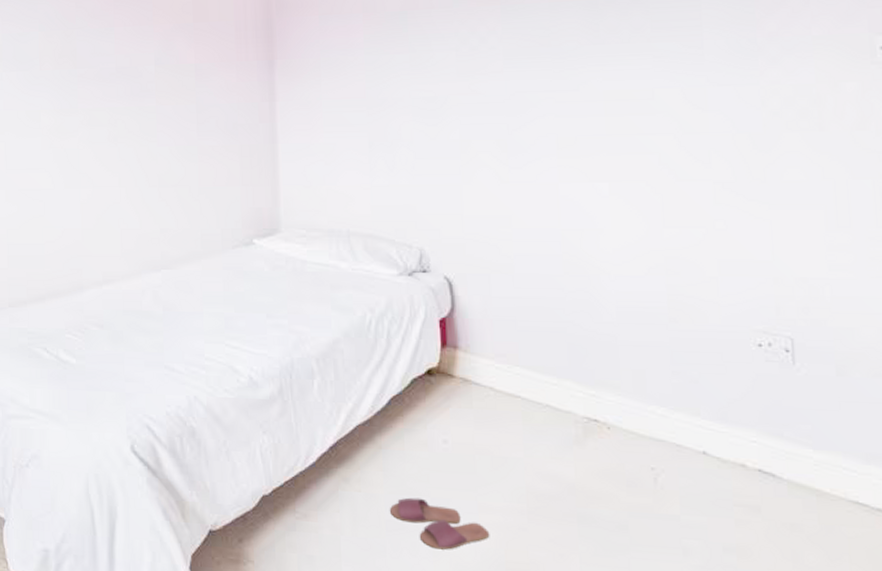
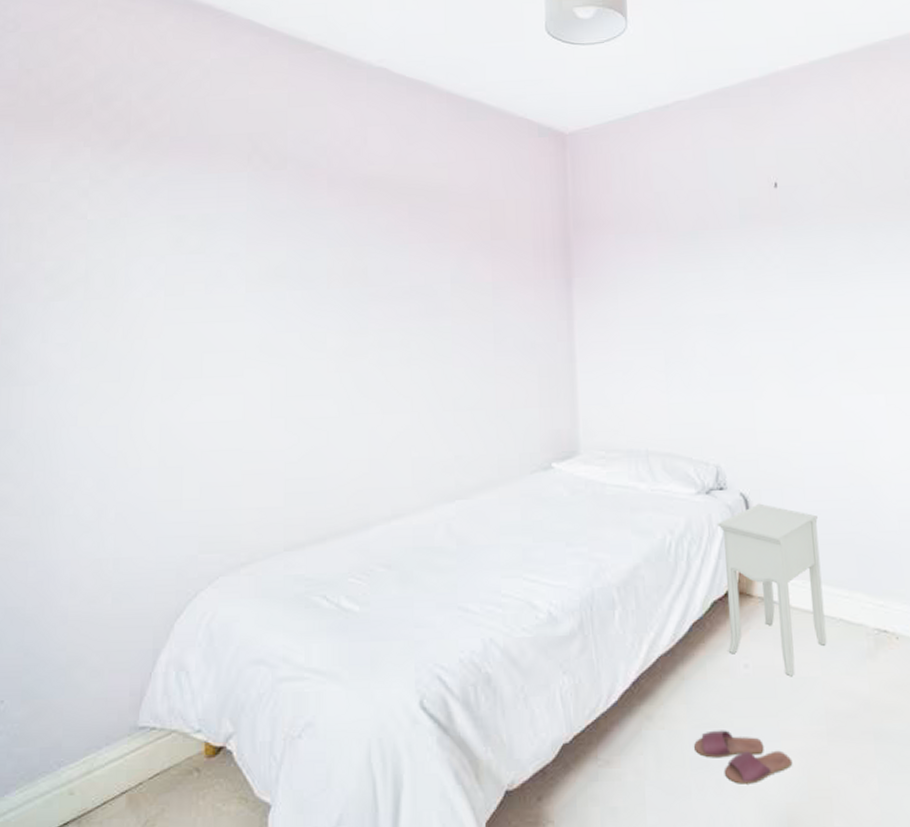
nightstand: none [418,287,532,456] -> present [716,503,827,677]

